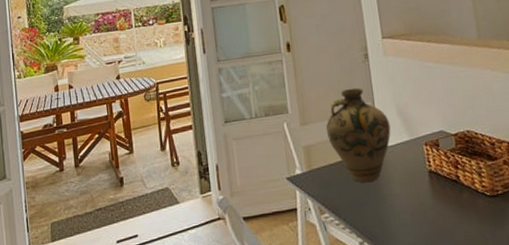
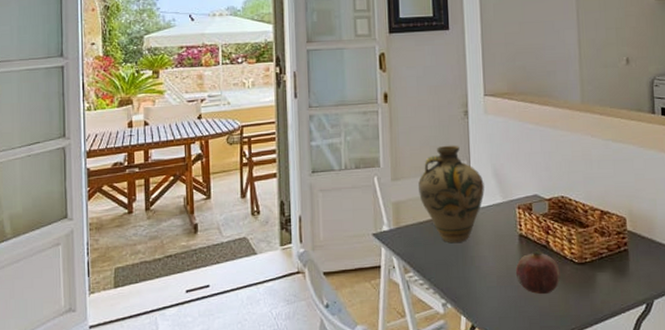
fruit: none [428,183,474,229] -> present [515,249,560,295]

